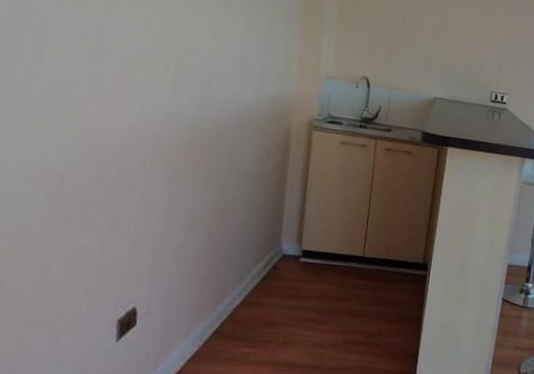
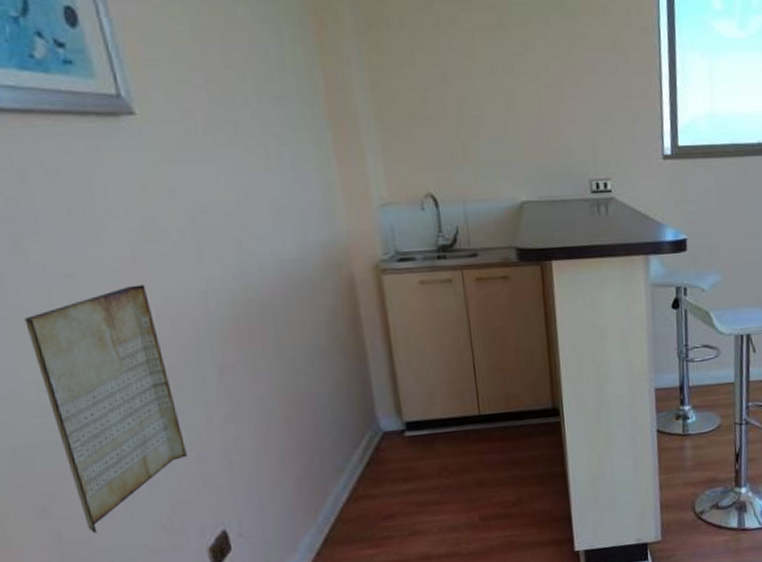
periodic table: none [25,98,127,288] -> present [24,284,187,533]

